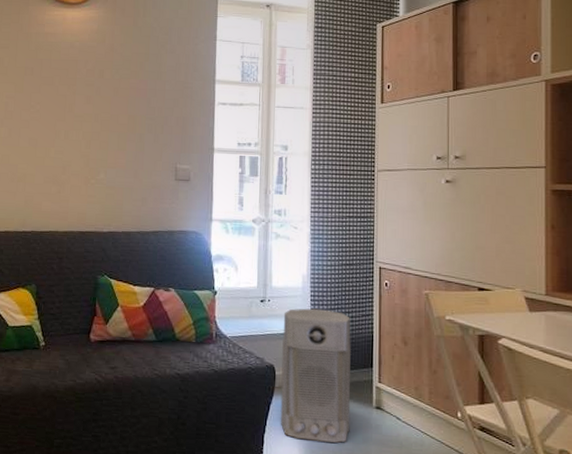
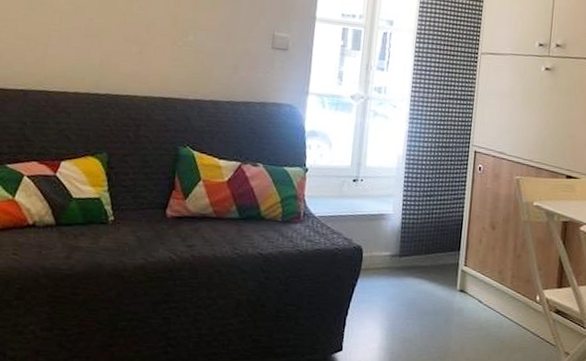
air purifier: present [280,308,351,443] -> none [363,189,442,325]

